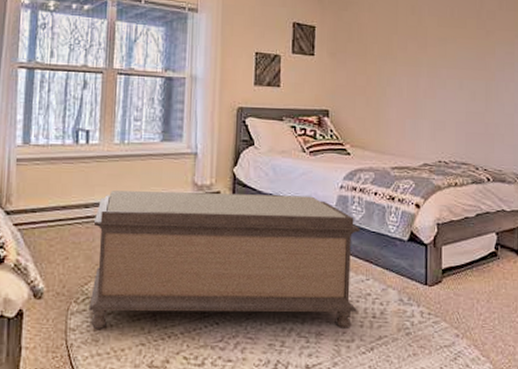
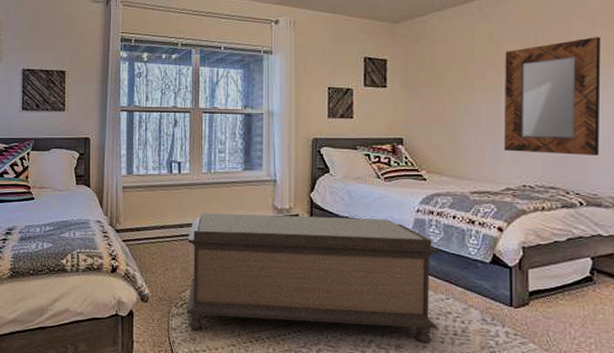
home mirror: none [422,17,507,132] -> present [503,37,601,156]

